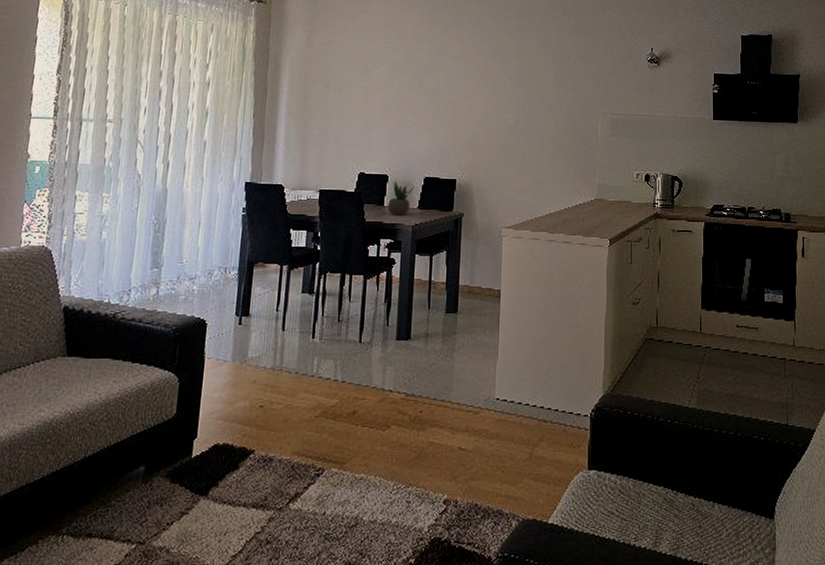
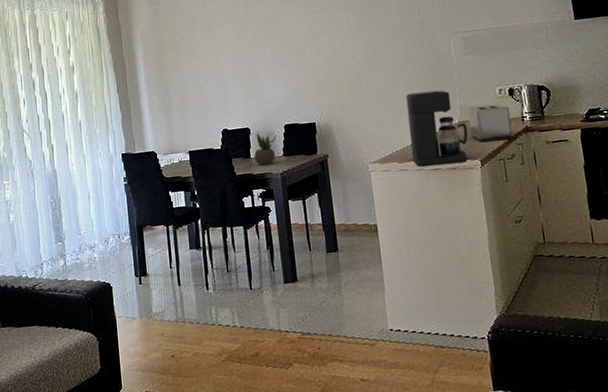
coffee maker: none [545,164,603,240] -> present [405,90,468,168]
toaster: none [604,186,643,223] -> present [468,104,512,143]

